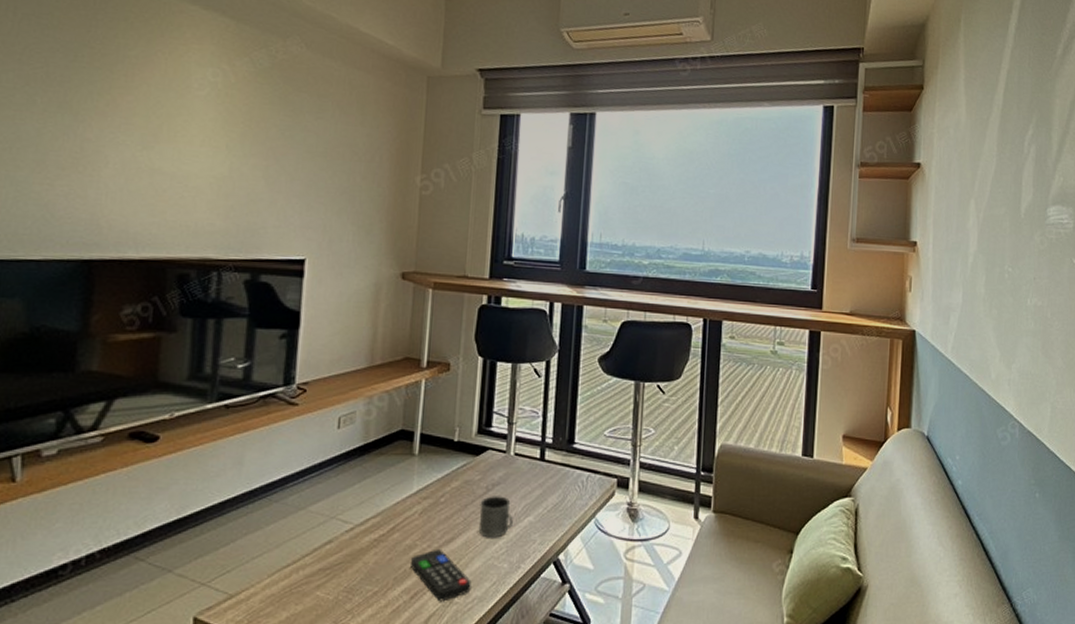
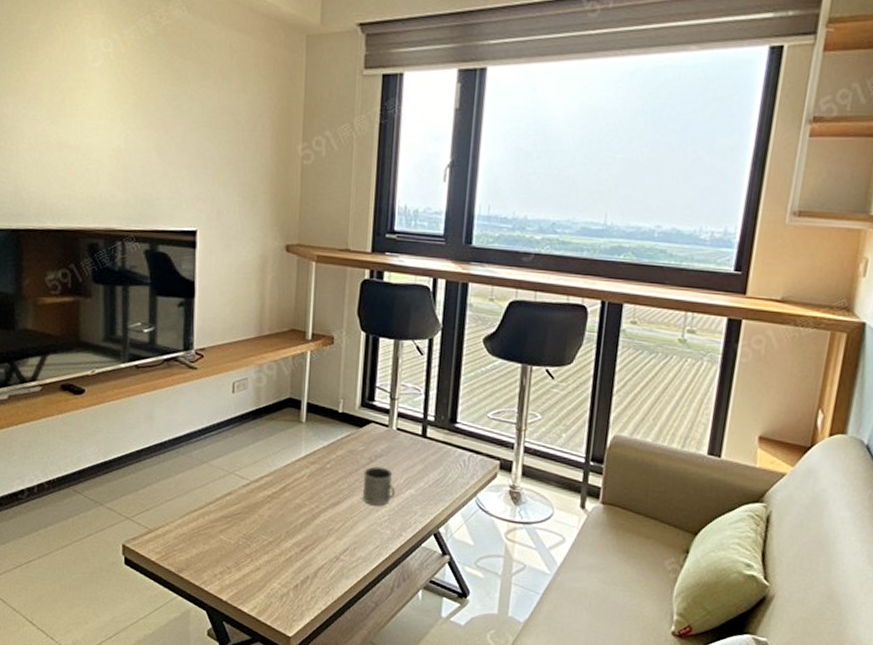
remote control: present [411,548,472,602] -> none [301,510,356,558]

